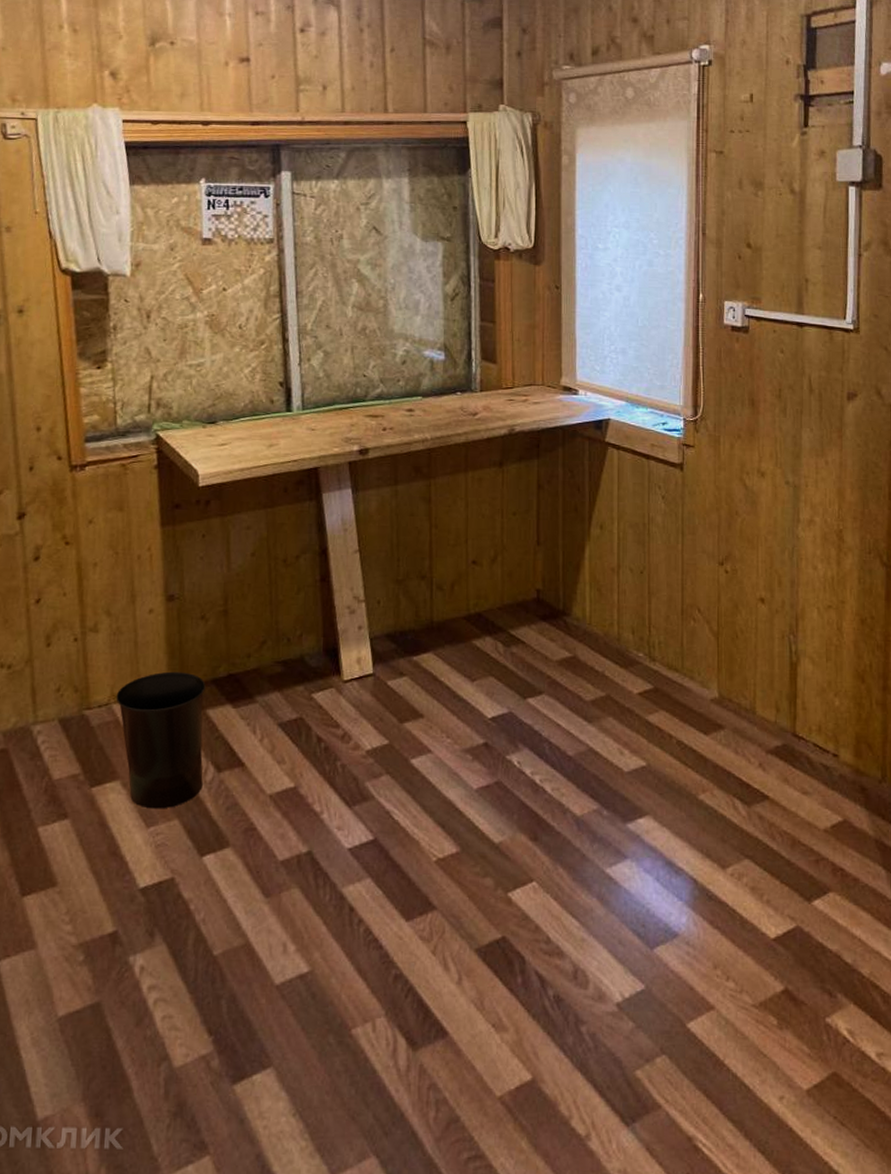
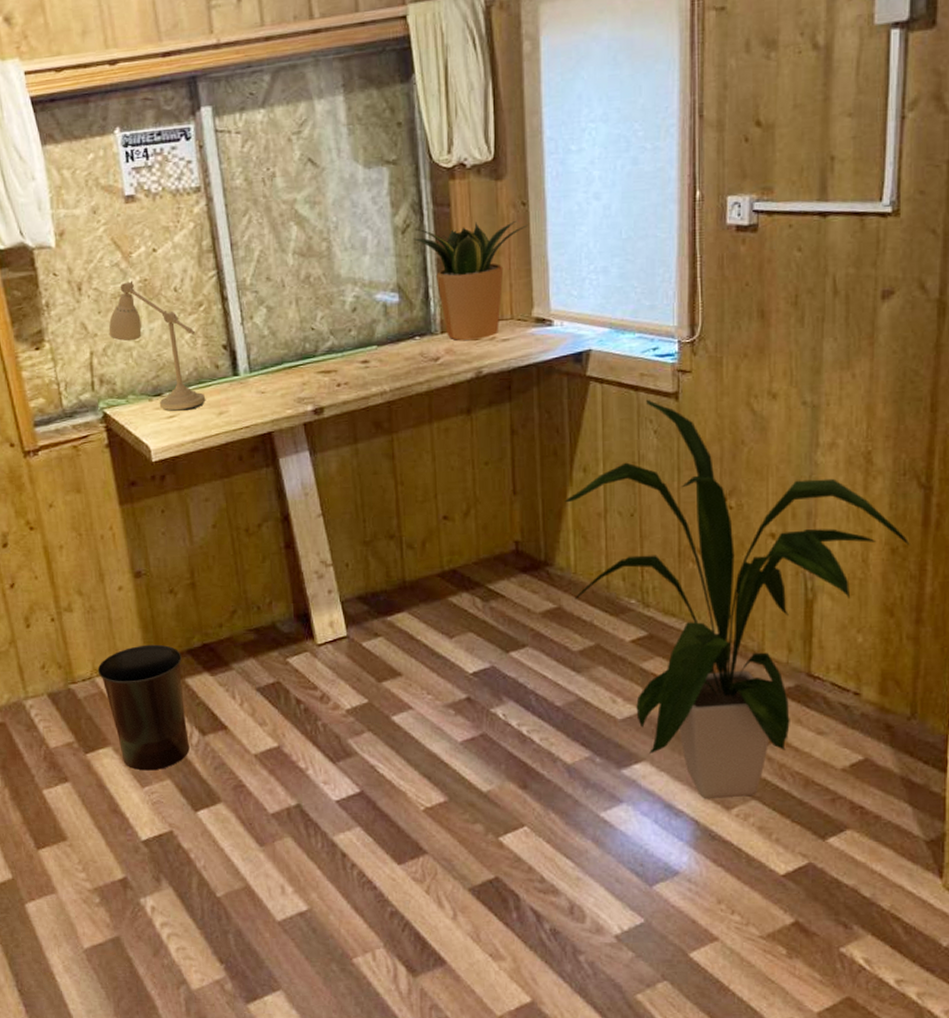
desk lamp: none [171,314,258,441] -> present [109,280,206,412]
potted plant: none [460,297,560,401] -> present [413,221,528,341]
house plant: none [582,467,876,856] -> present [564,399,910,798]

